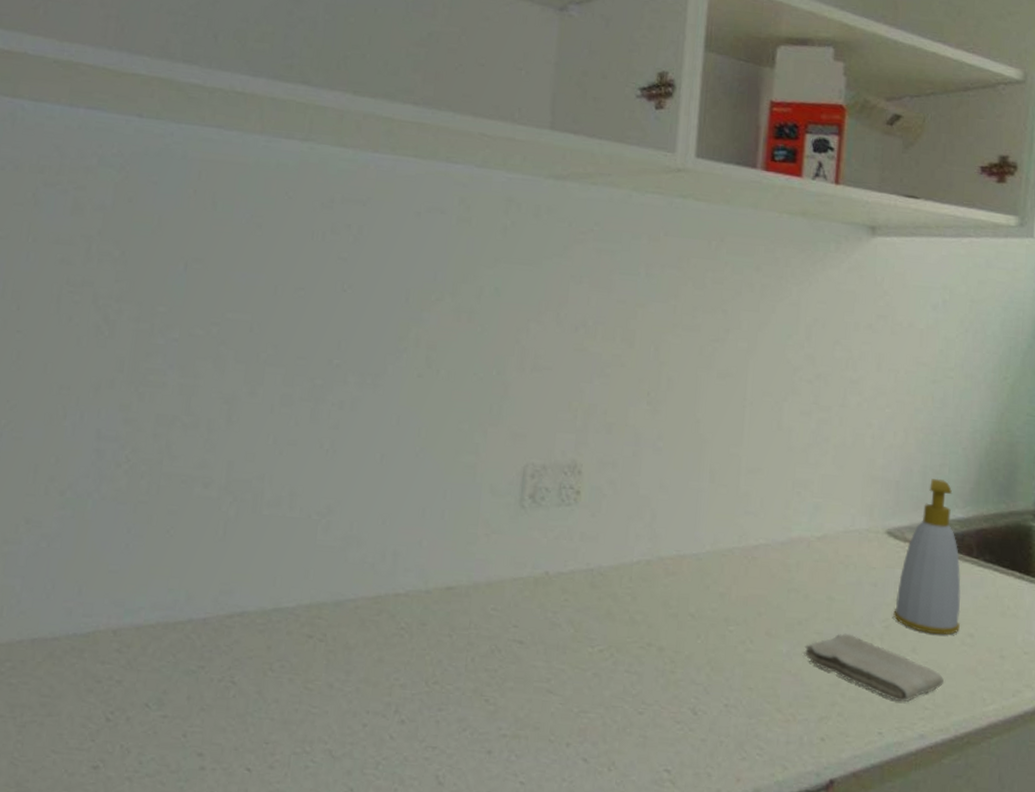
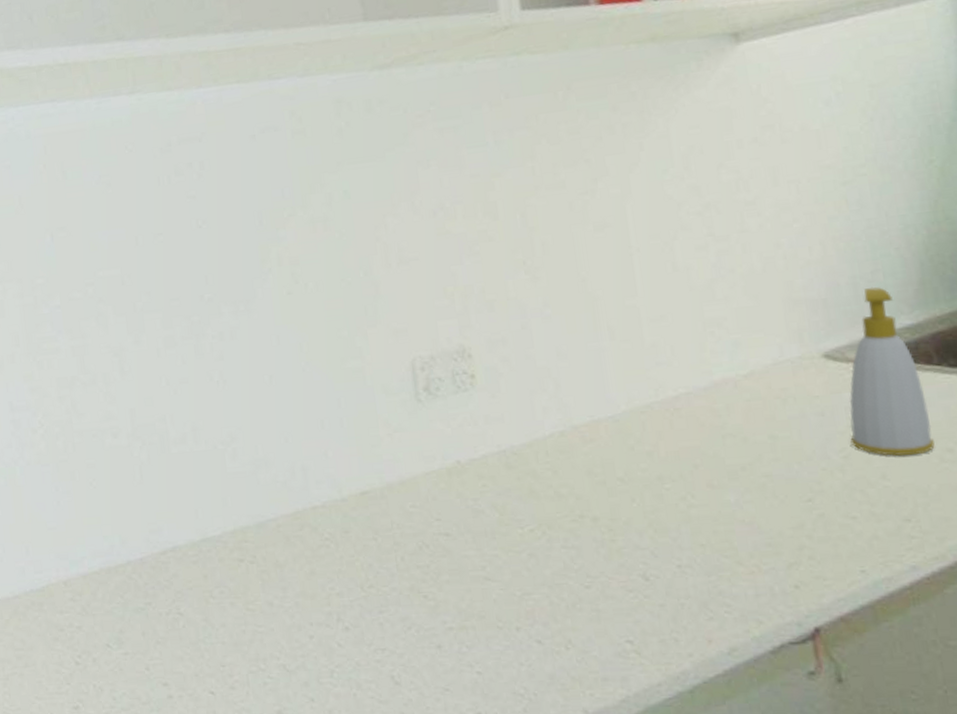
washcloth: present [804,633,944,702] -> none [755,471,928,535]

